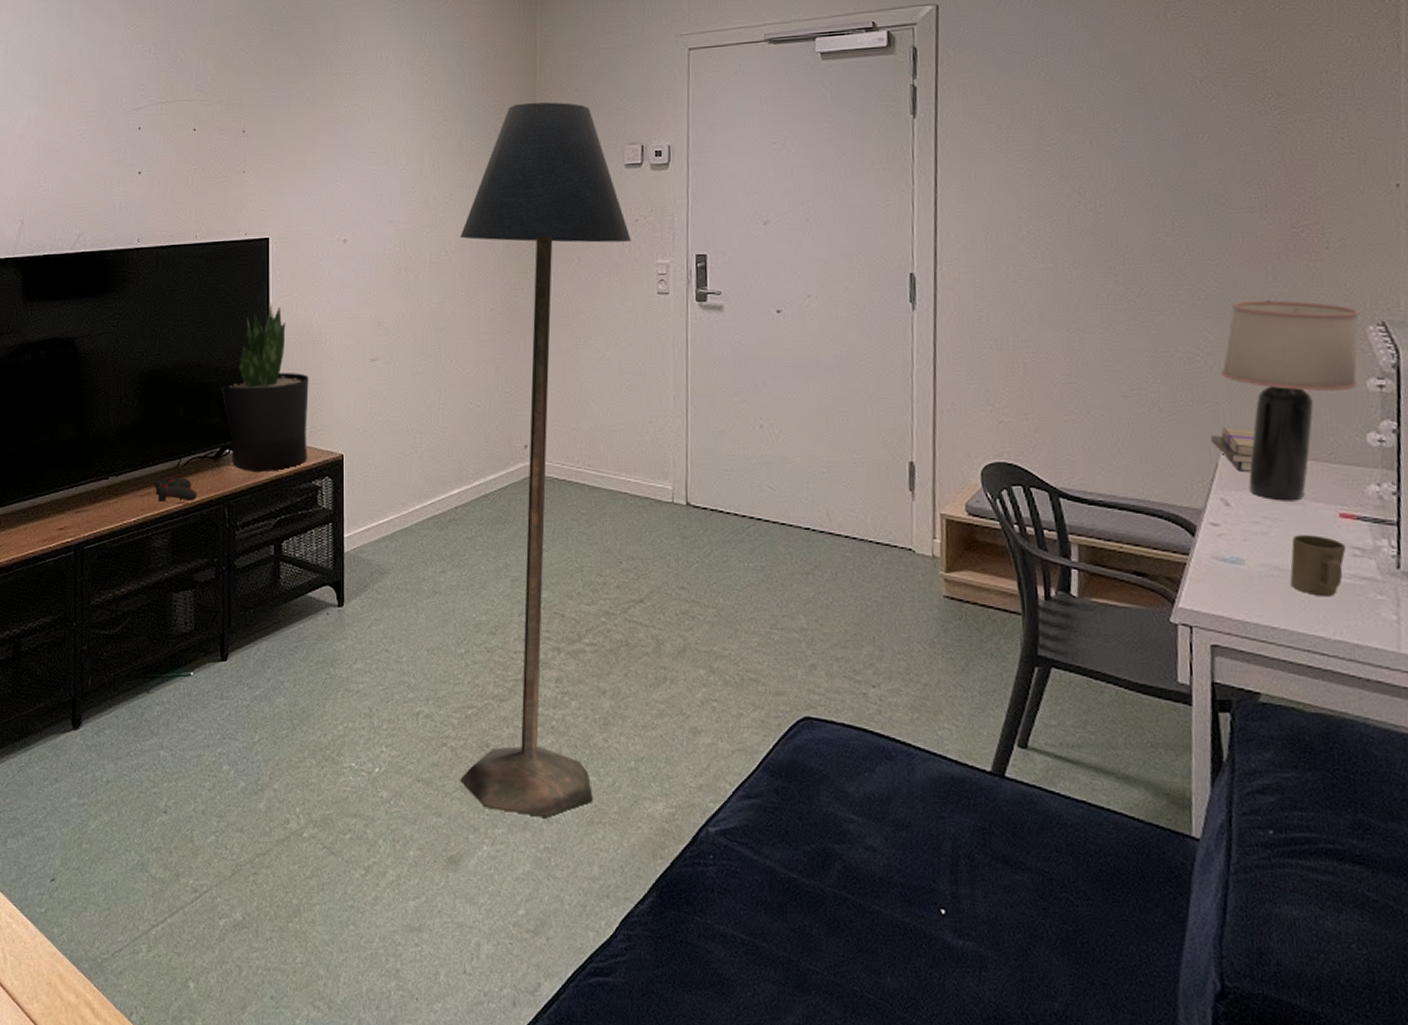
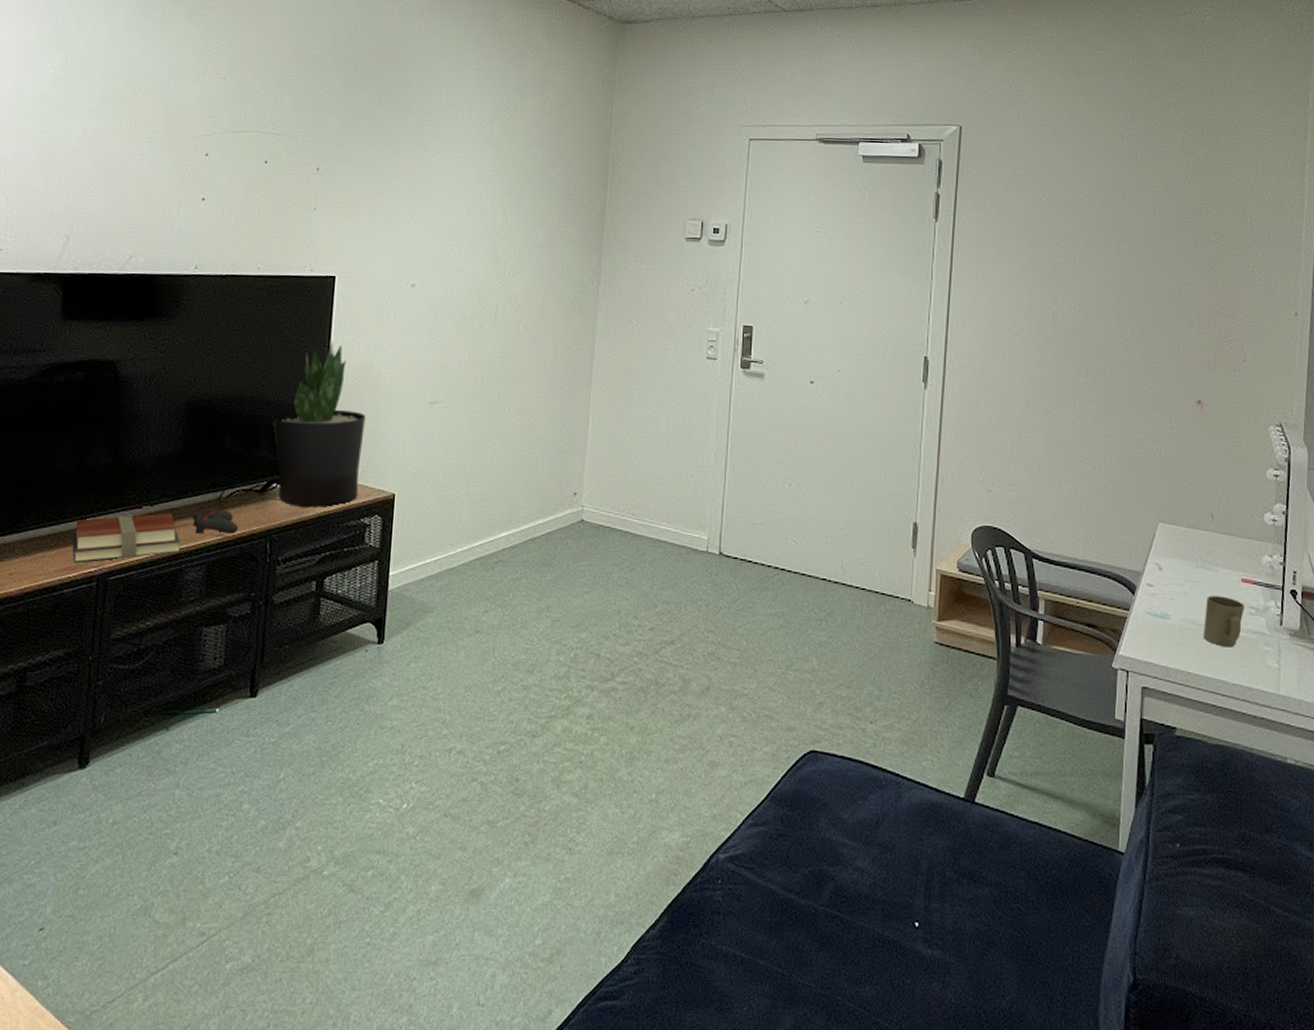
books: none [49,482,147,534] -> present [71,512,181,564]
floor lamp: present [460,102,631,817] -> none [487,171,687,849]
books: present [1210,427,1255,473] -> none [1150,504,1184,543]
table lamp: present [1220,300,1360,501] -> none [1161,399,1264,568]

